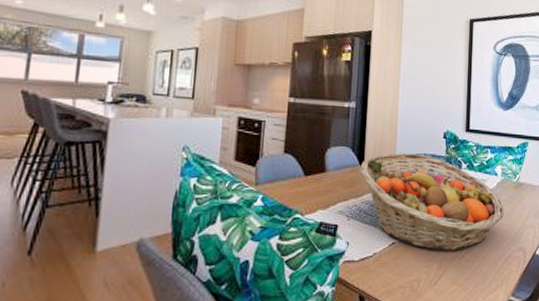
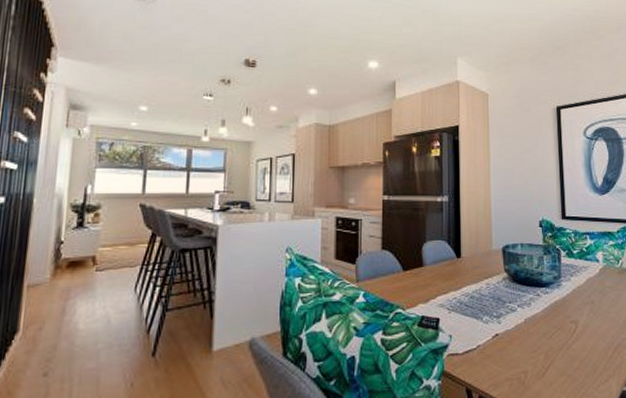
fruit basket: present [360,152,504,251] -> none [457,243,609,342]

